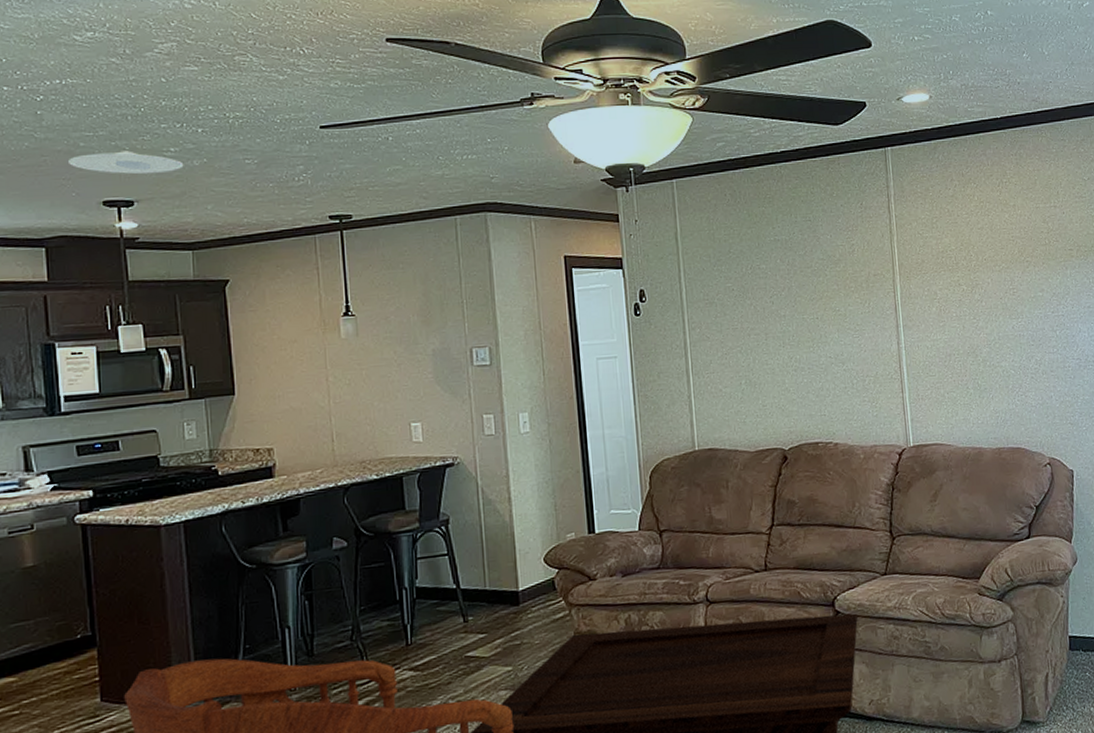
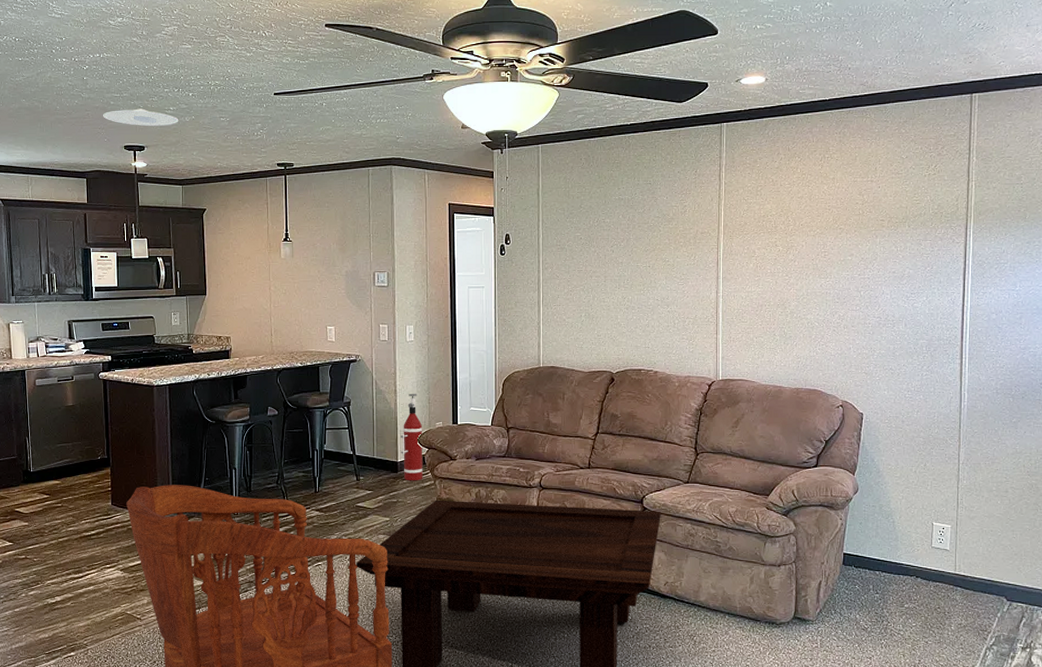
fire extinguisher: none [521,499,554,615] -> present [401,393,423,481]

